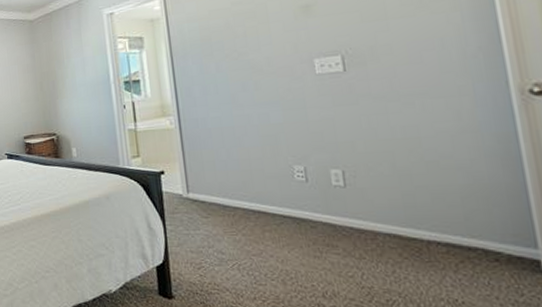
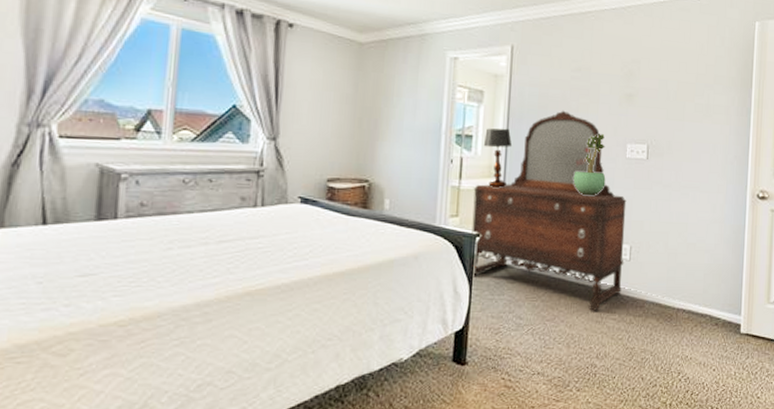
dresser: none [149,38,341,245] -> present [471,110,627,311]
table lamp: none [151,67,182,126] -> present [484,128,513,188]
potted plant: none [254,54,295,122] -> present [573,134,606,196]

